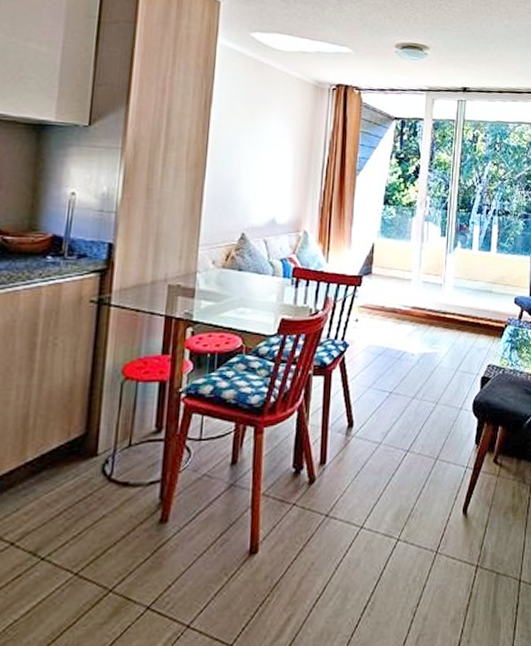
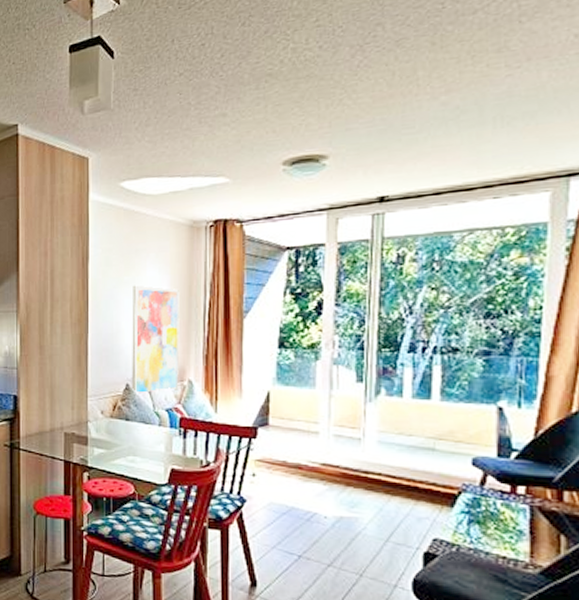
wall art: none [246,134,301,242] -> present [131,285,180,393]

